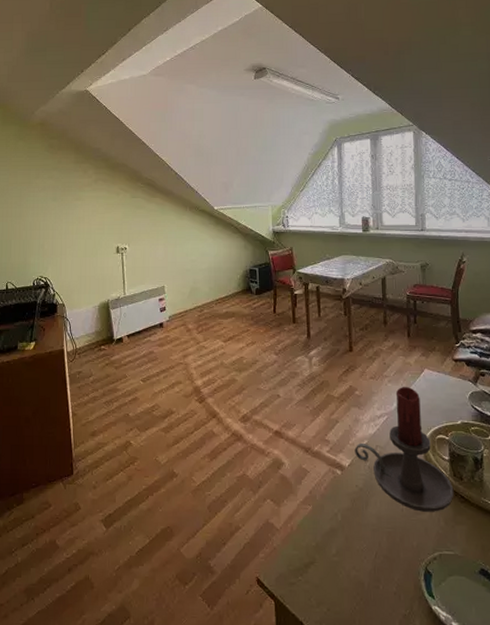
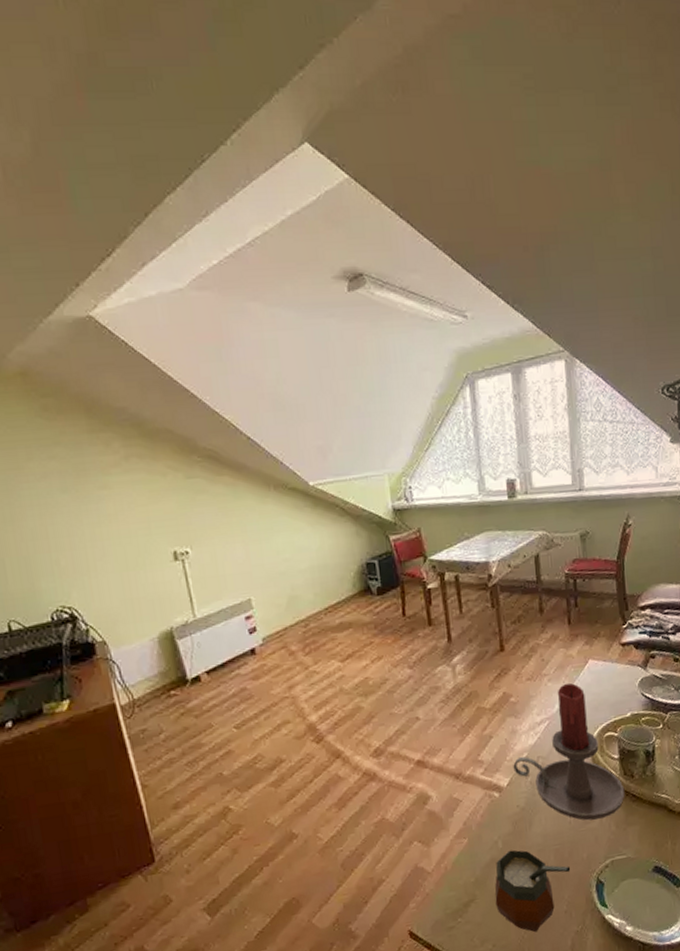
gourd: none [332,524,401,607] -> present [495,850,571,933]

